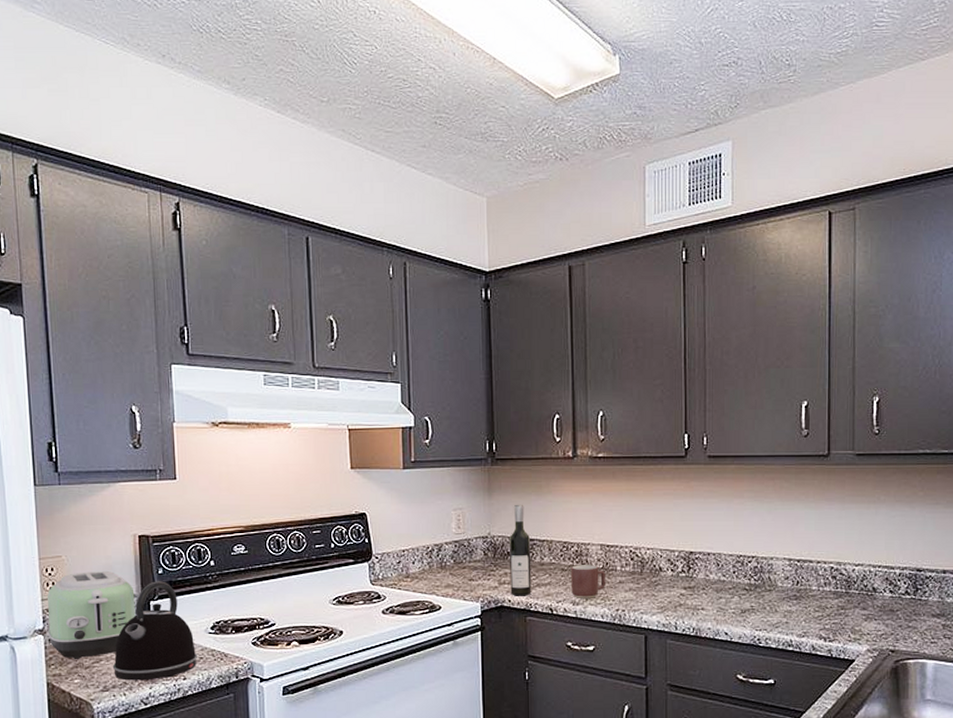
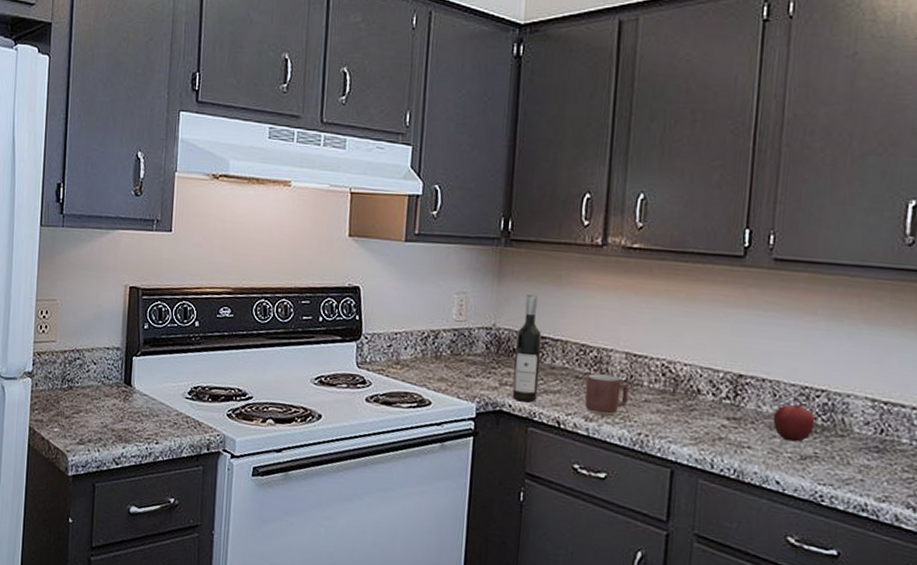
toaster: present [47,571,136,660] -> none [35,318,120,408]
kettle: present [112,581,197,681] -> none [90,336,172,440]
fruit: none [718,569,749,600] -> present [772,403,816,443]

